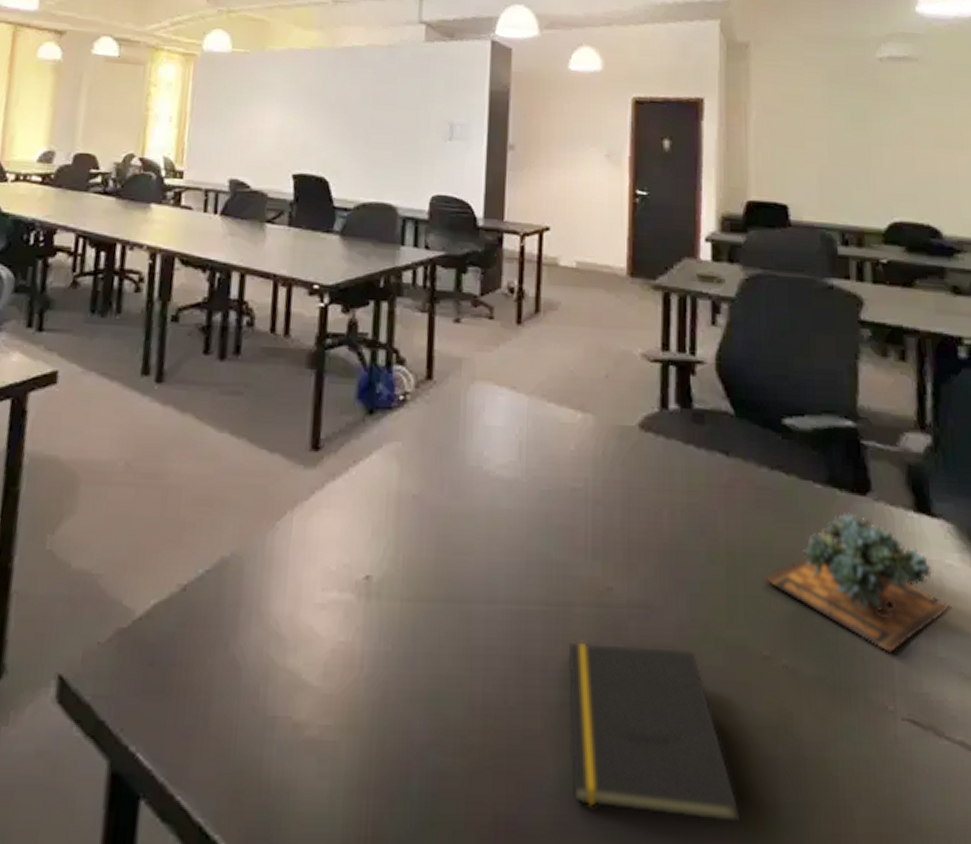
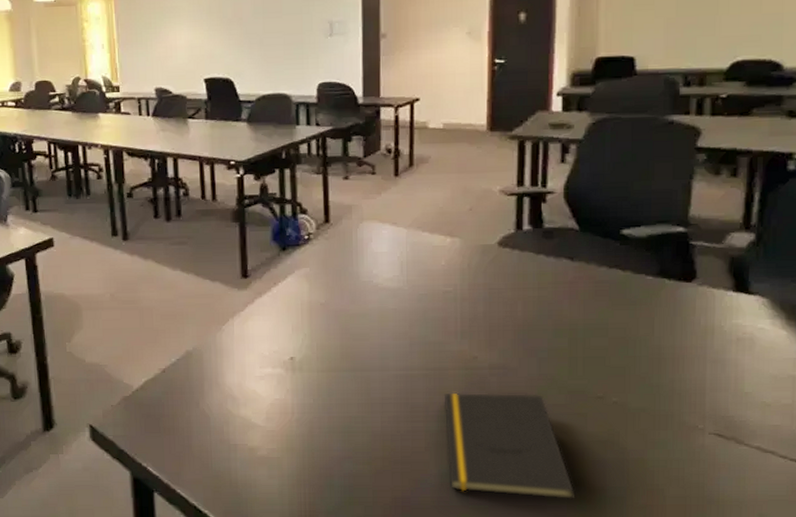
succulent plant: present [765,512,952,652] -> none [601,295,760,390]

